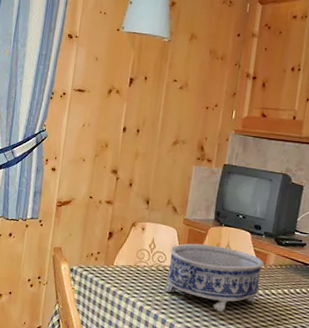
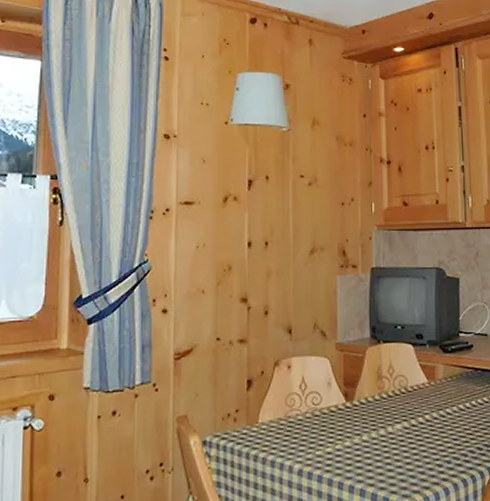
decorative bowl: present [166,243,264,313] -> none [325,368,433,452]

